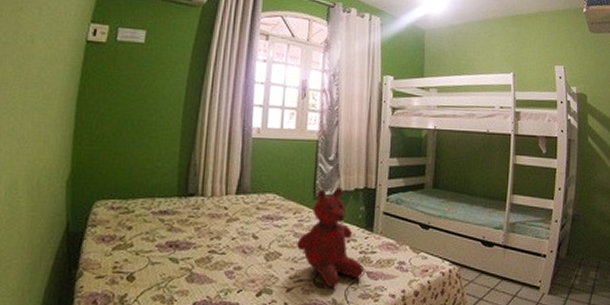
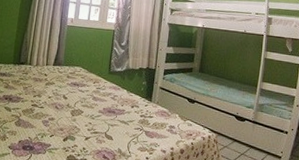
teddy bear: present [297,187,364,288] -> none [94,66,143,141]

